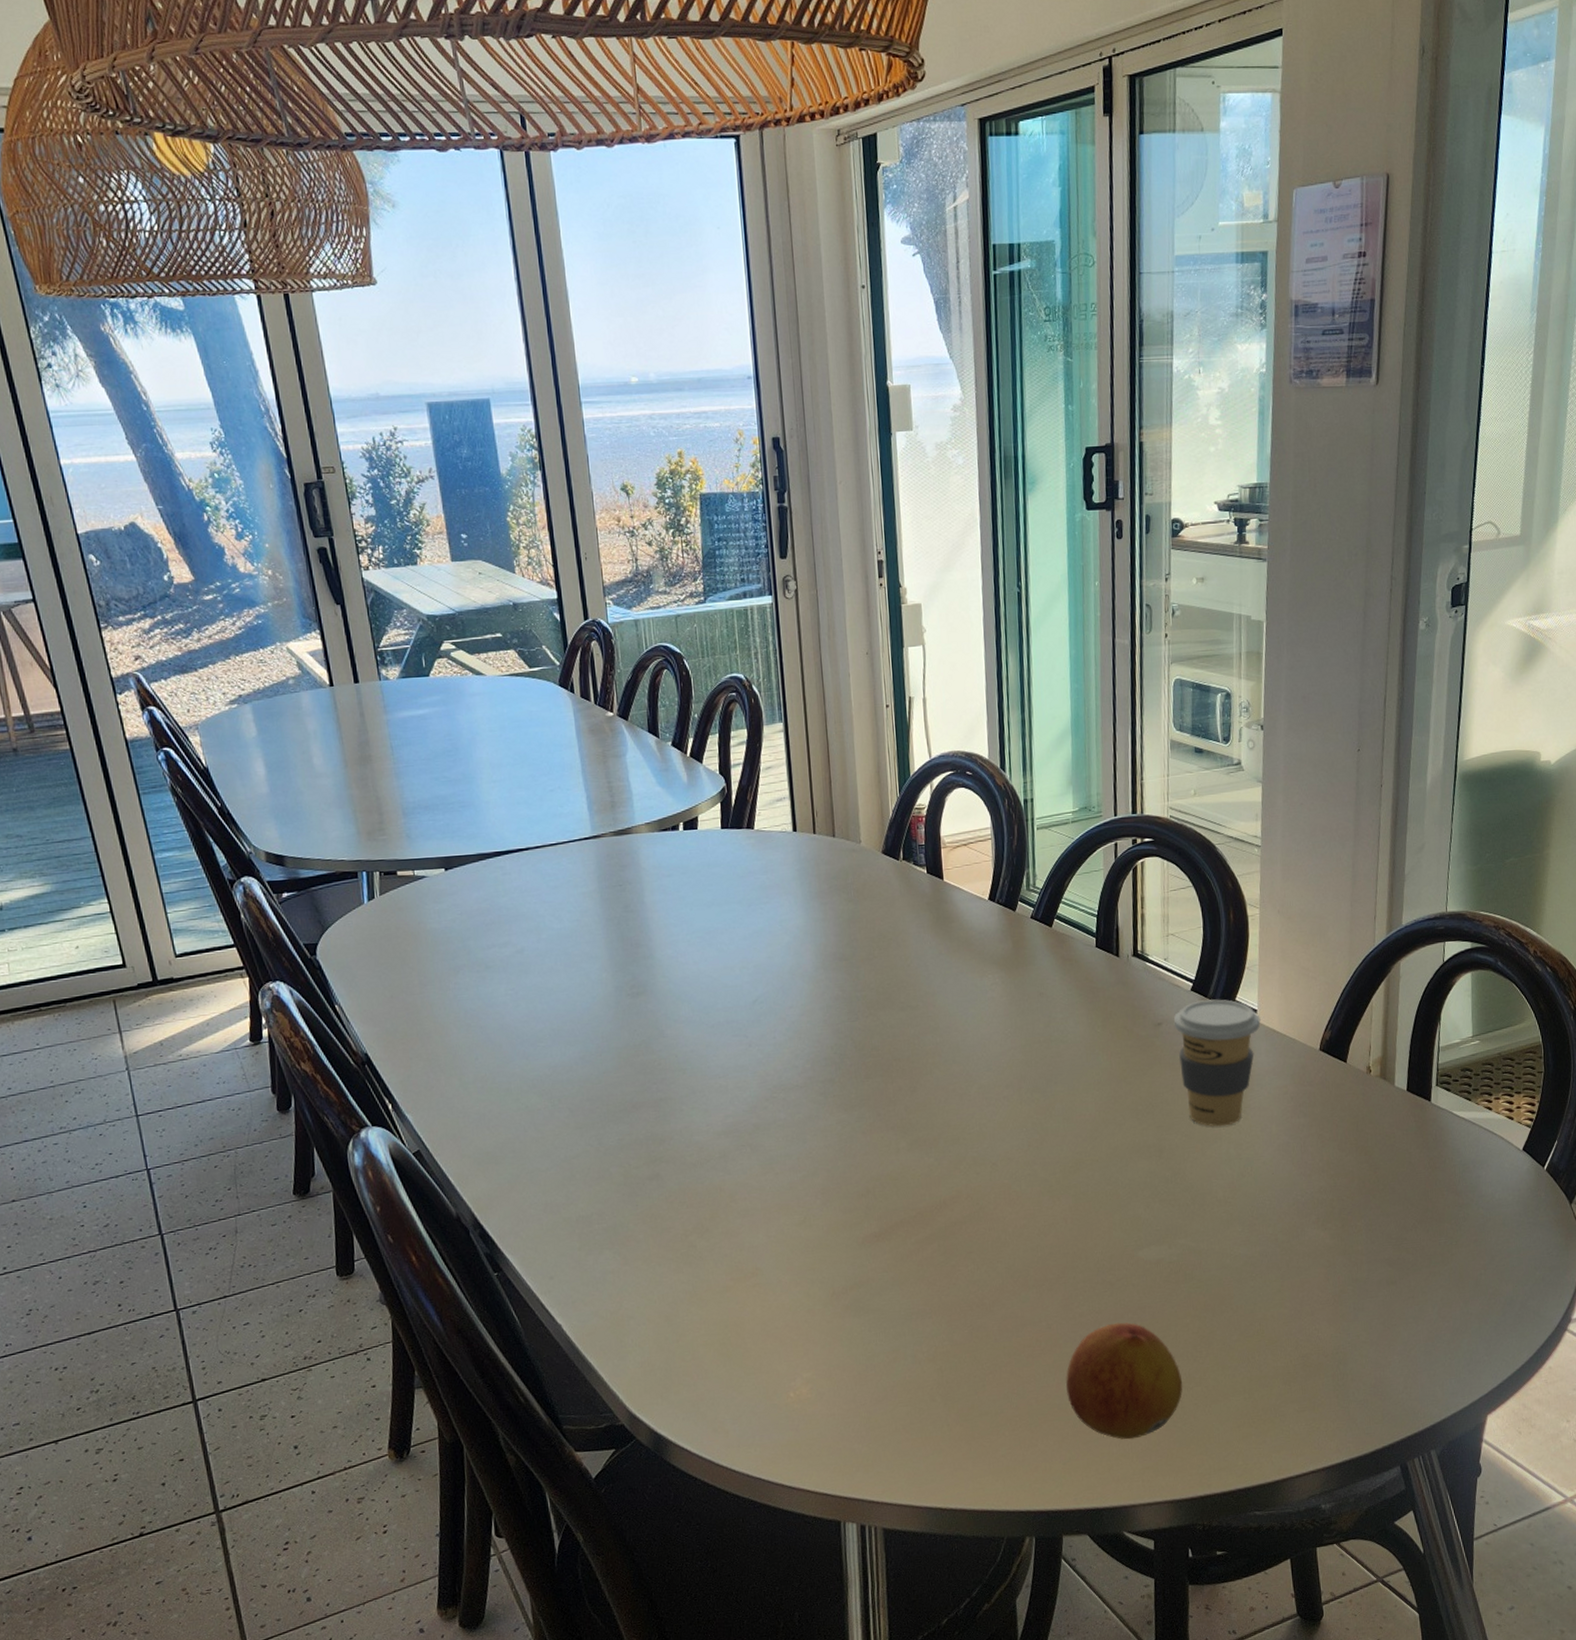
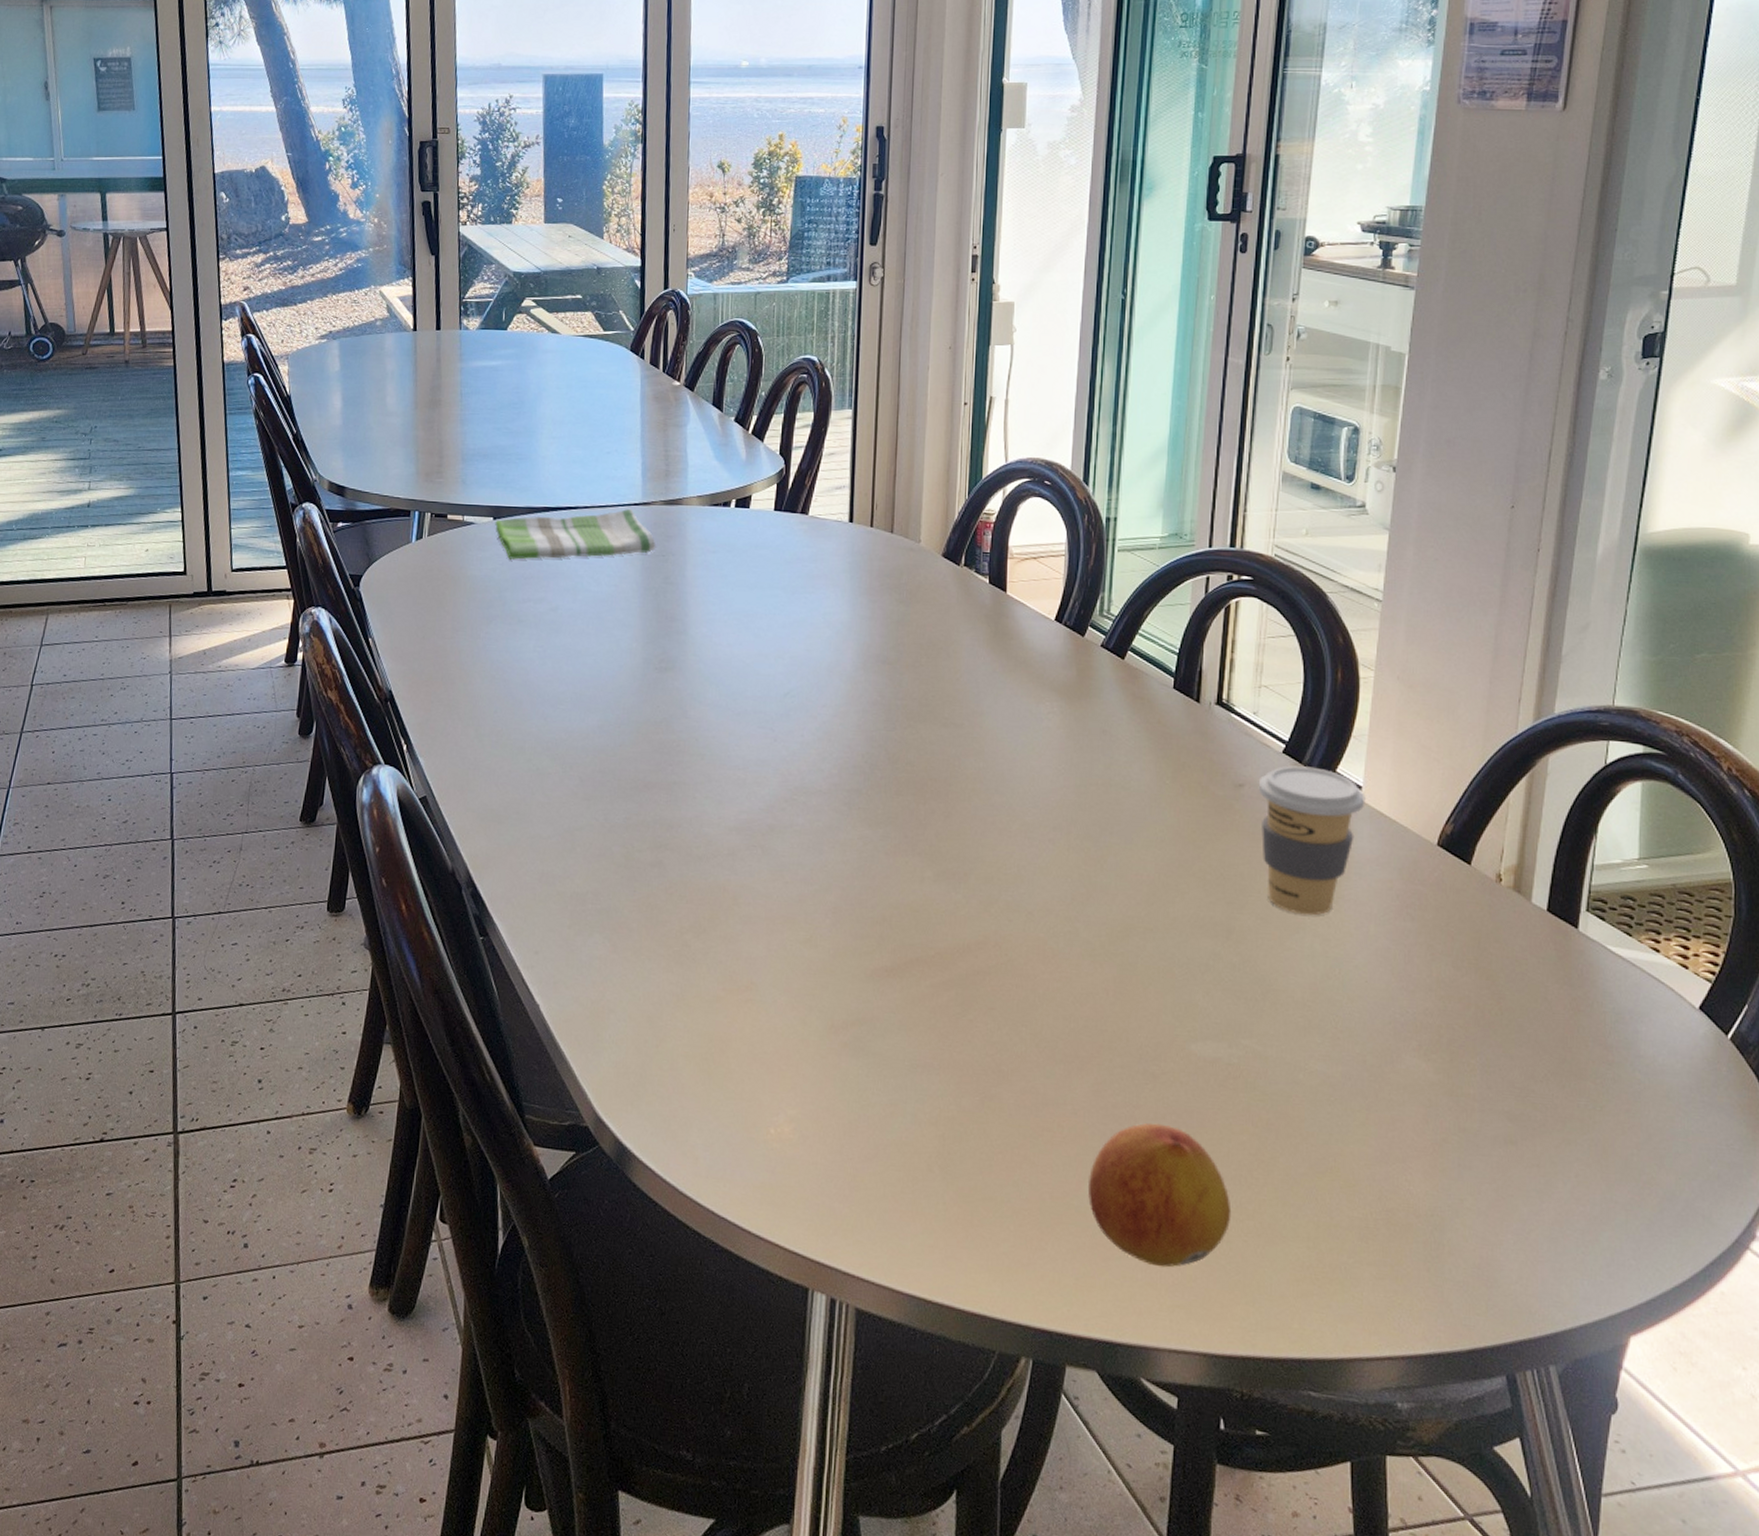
dish towel: none [447,844,612,909] -> present [495,509,656,561]

